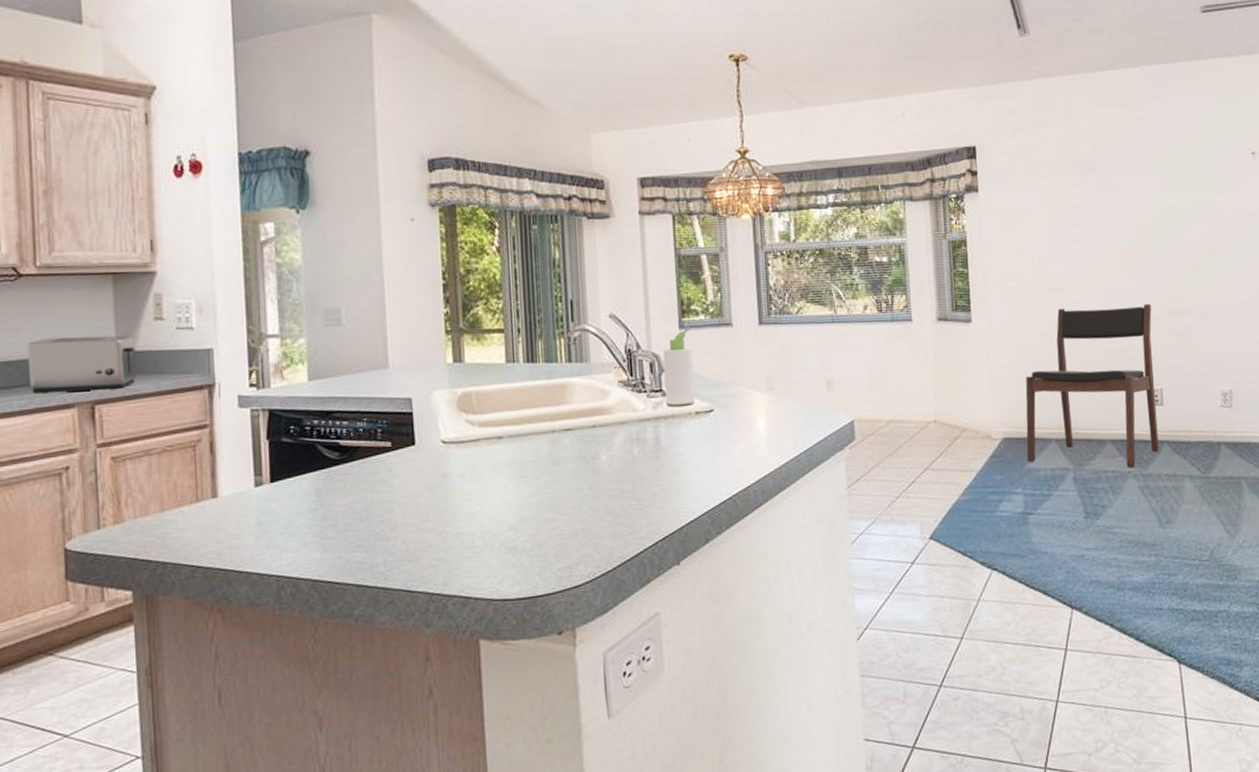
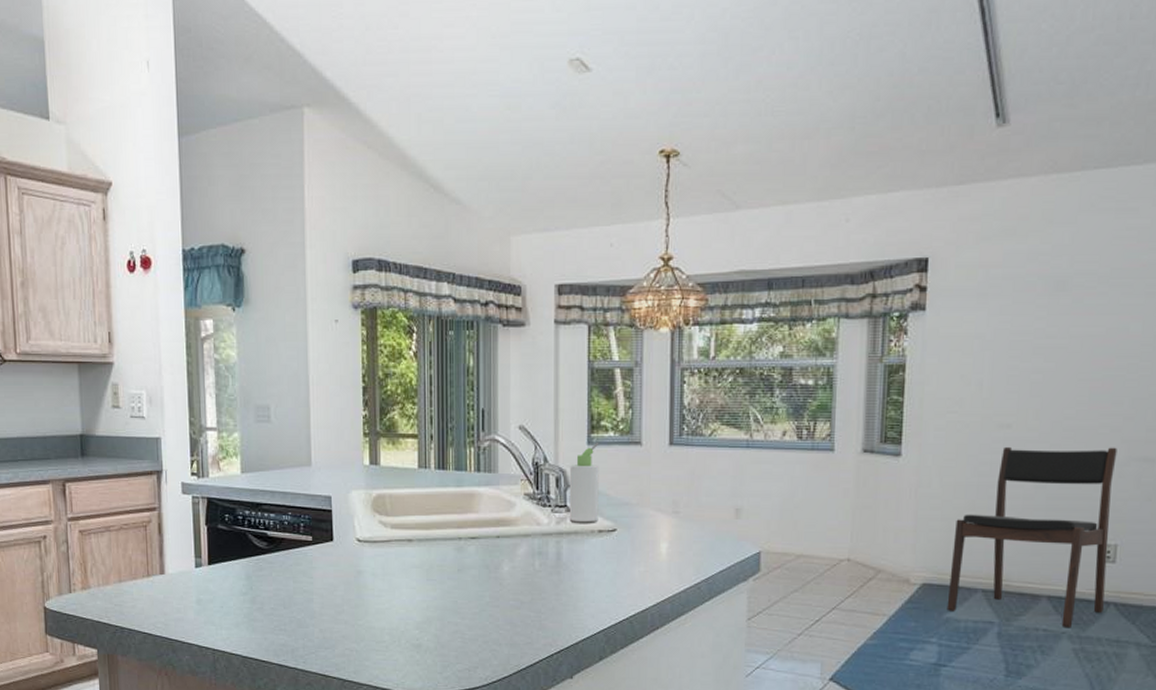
toaster: present [27,335,137,394] -> none [11,419,98,470]

